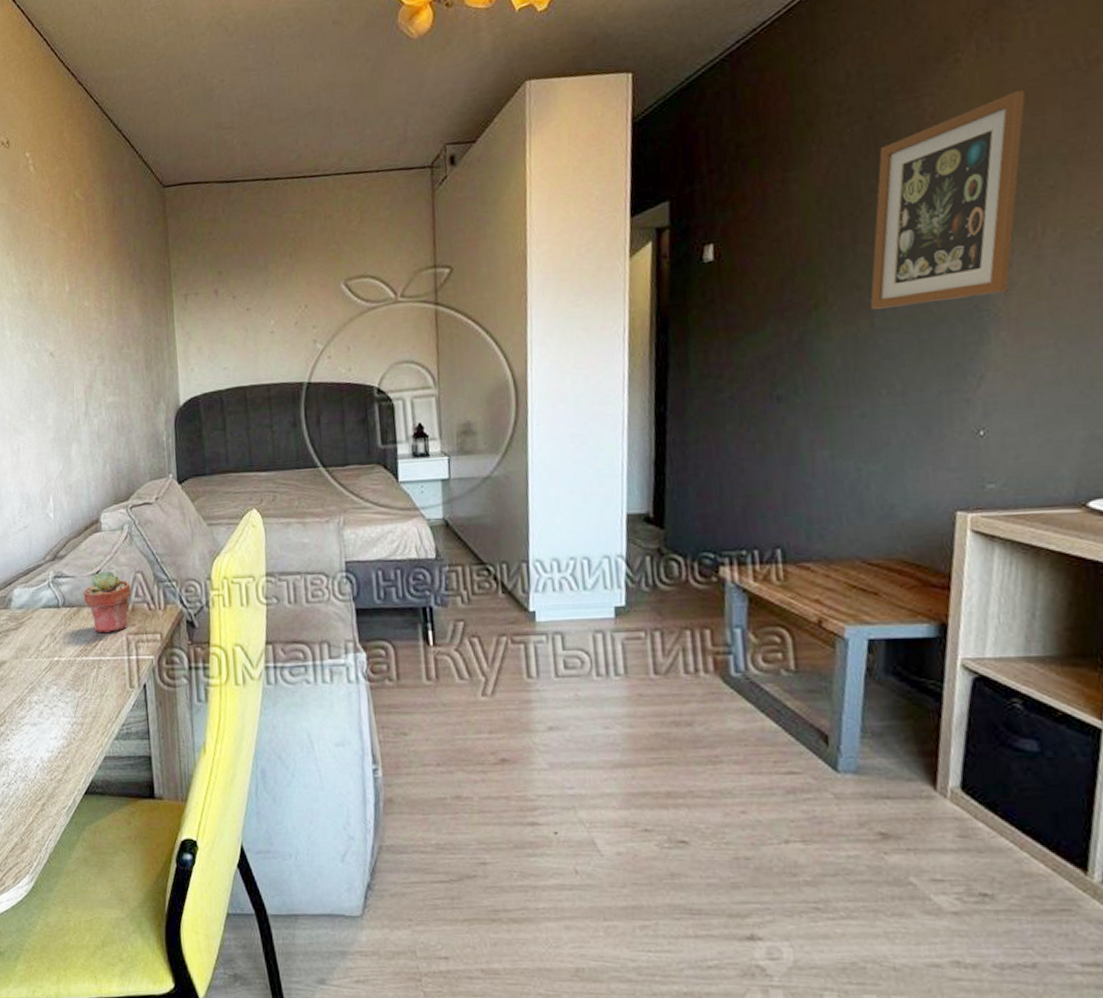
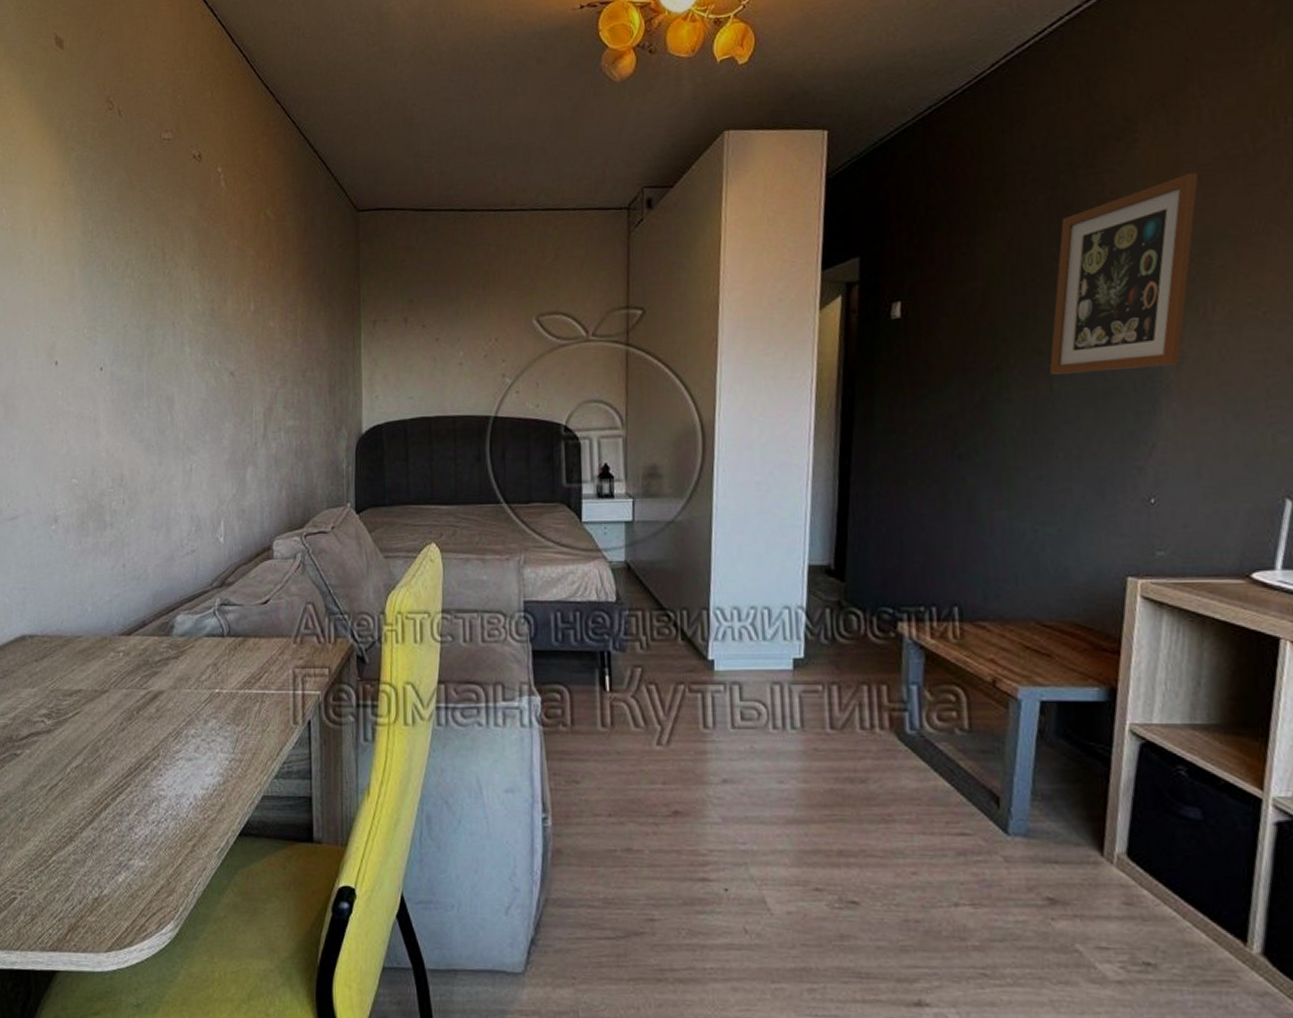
potted succulent: present [83,570,131,634] -> none [250,599,300,666]

